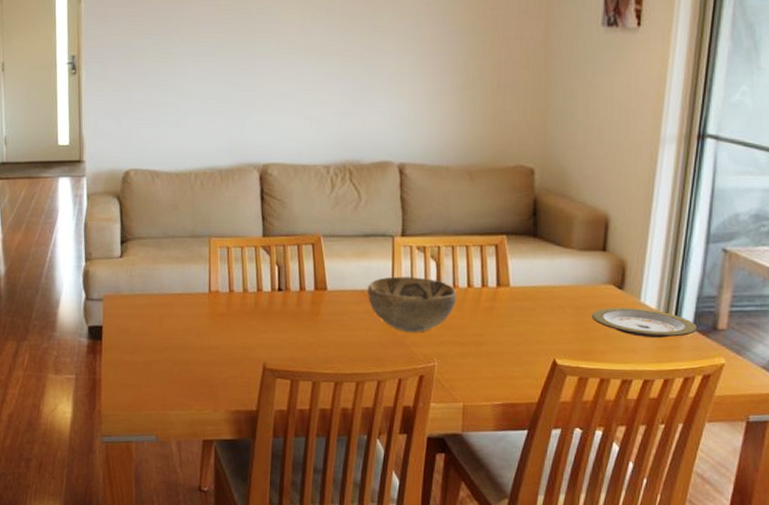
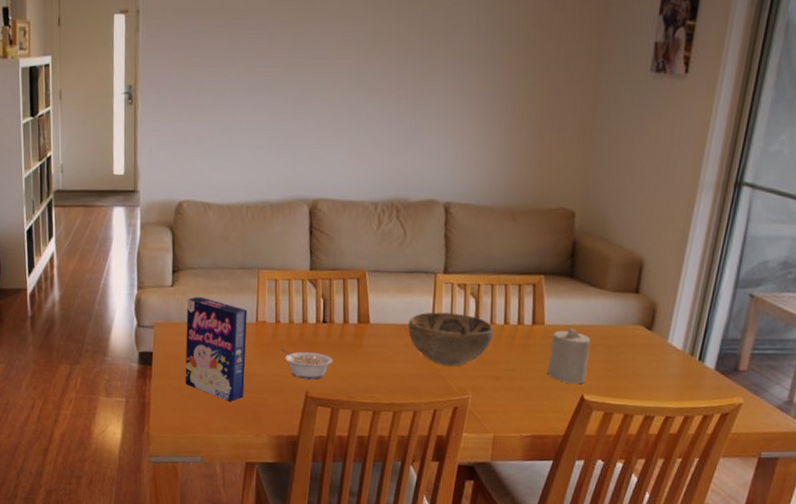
cereal box: none [136,268,200,377] -> present [185,297,248,402]
legume: none [235,319,291,350] -> present [280,348,333,380]
candle: none [516,288,560,349] -> present [547,327,591,385]
plate: present [592,307,697,338] -> none [621,347,719,377]

